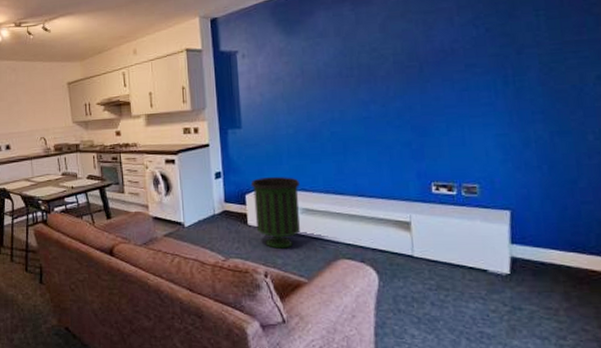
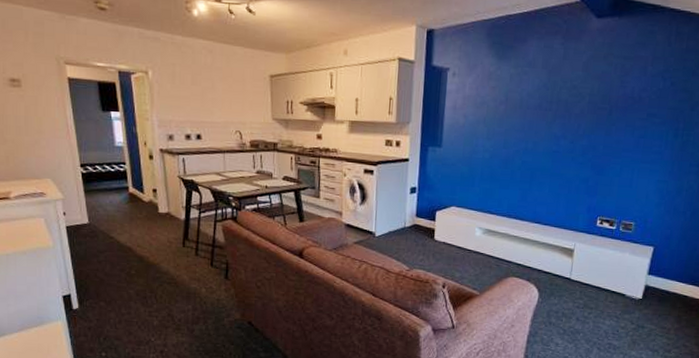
trash can: present [250,177,301,249] -> none [441,197,487,264]

